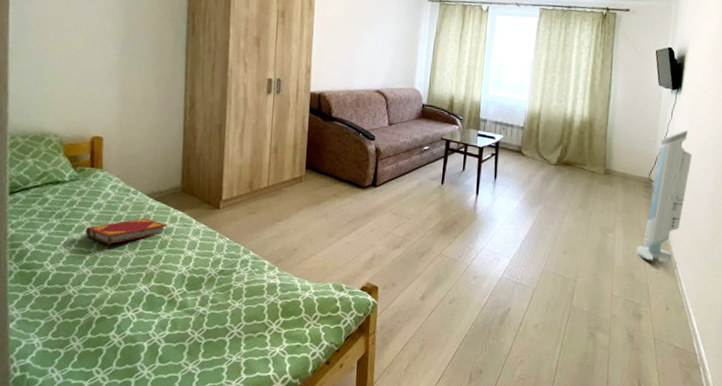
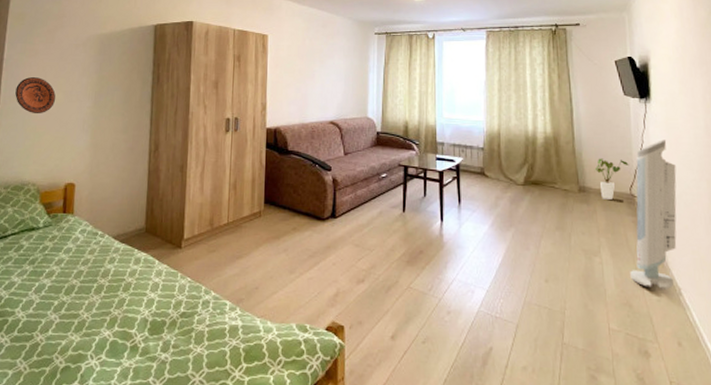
decorative plate: none [27,15,76,59] -> present [15,77,56,114]
hardback book: present [86,218,167,245] -> none [56,260,132,289]
house plant: none [621,144,652,183] -> present [594,158,629,200]

